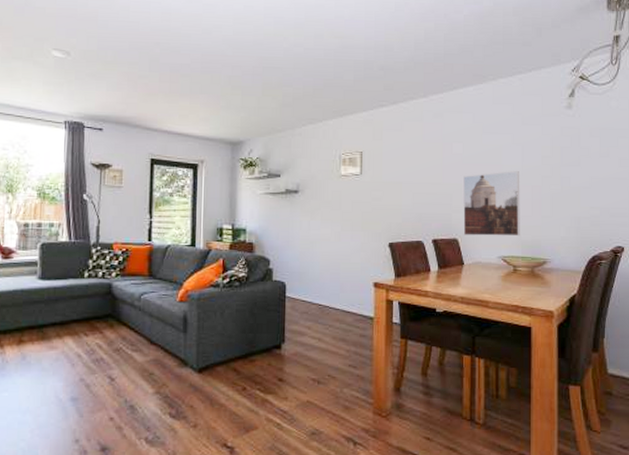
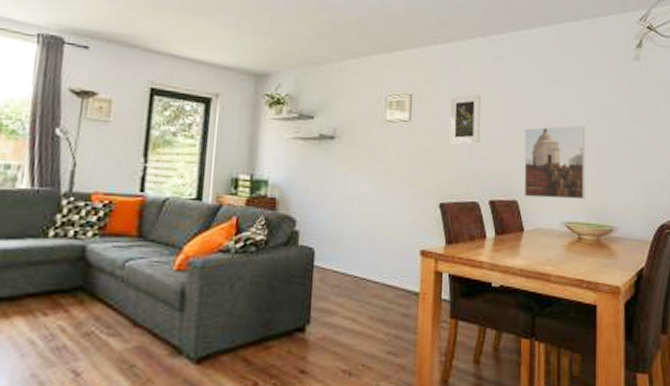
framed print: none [396,148,424,192] -> present [449,94,481,144]

